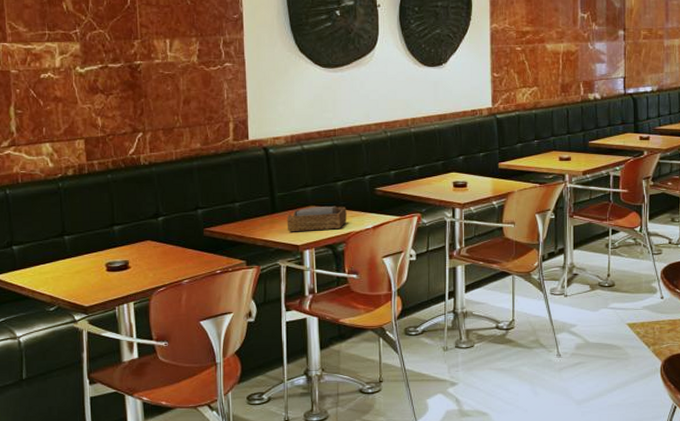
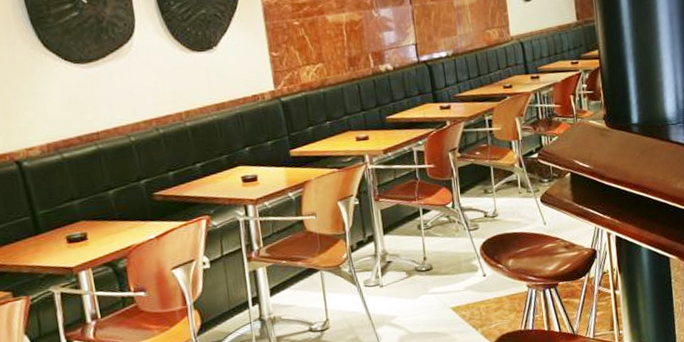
napkin holder: present [286,205,347,232] -> none [53,217,125,254]

